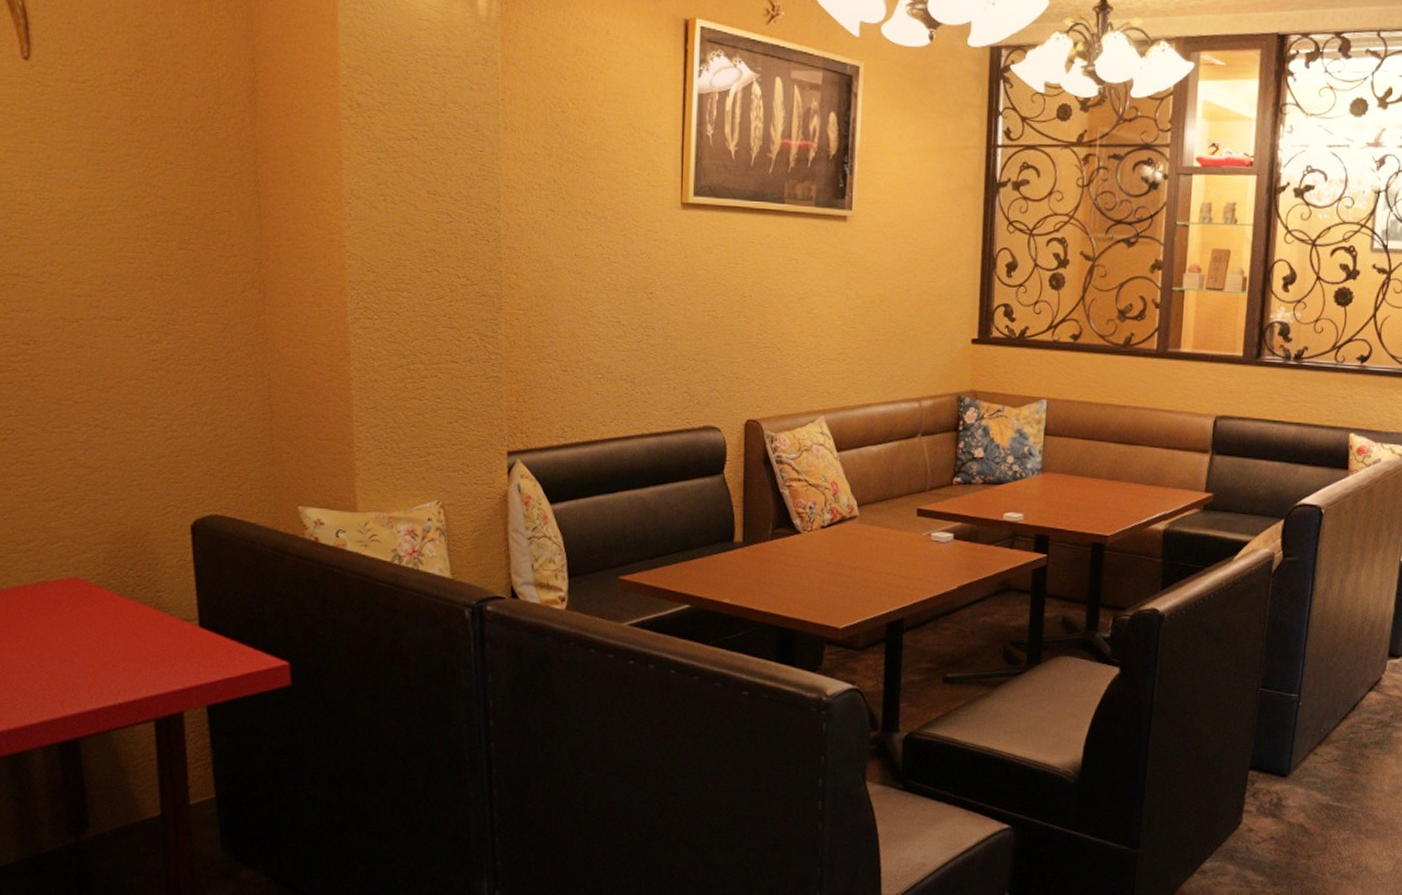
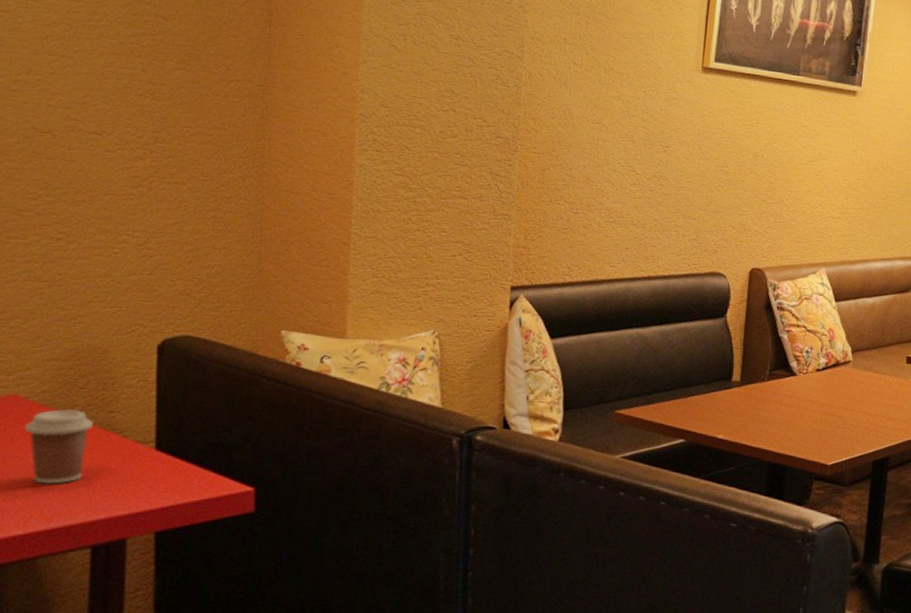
coffee cup: none [86,590,144,661] -> present [24,409,93,484]

